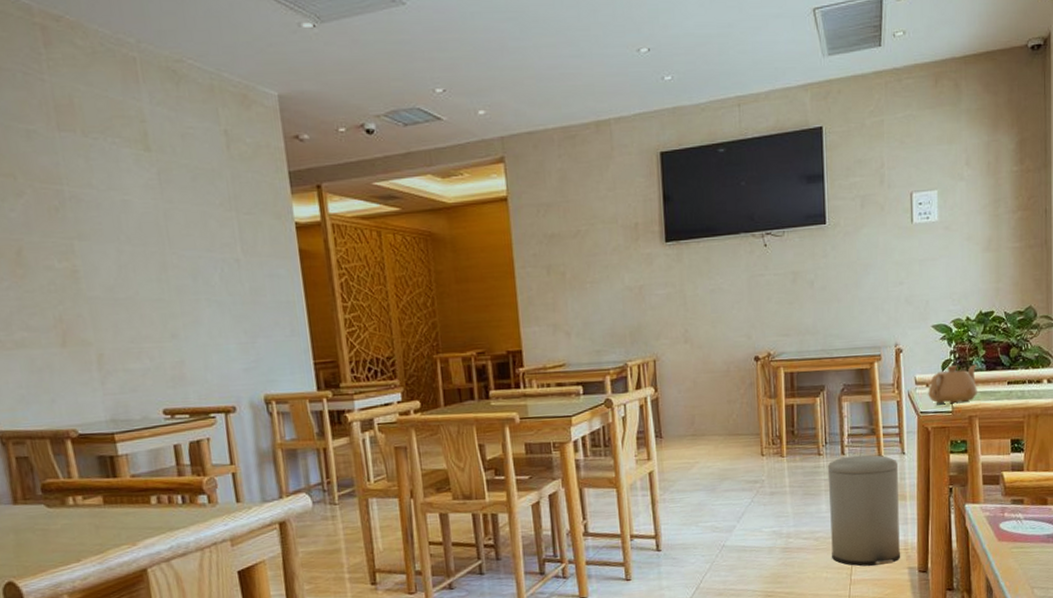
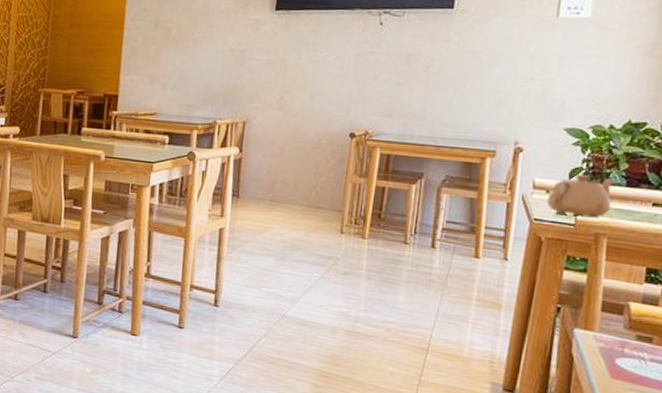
pedal bin: present [827,455,900,566] -> none [402,250,497,374]

